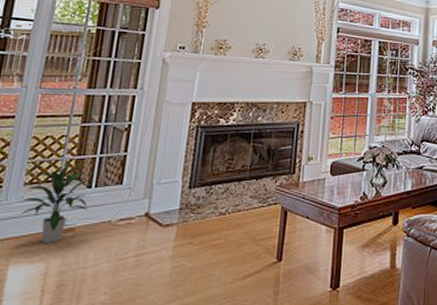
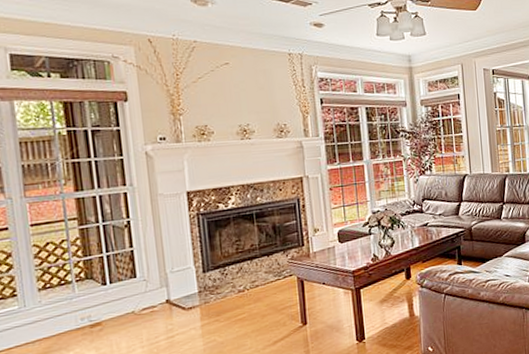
indoor plant: present [19,161,90,244] -> none [39,261,109,340]

